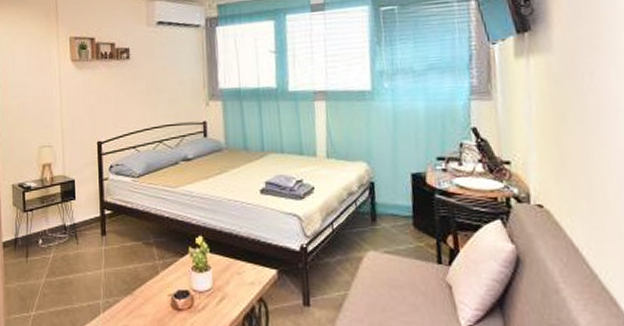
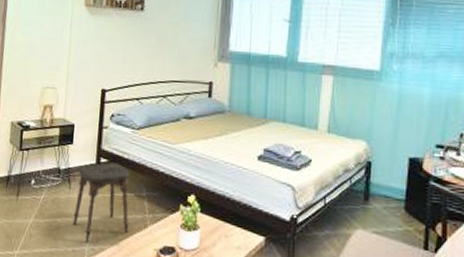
stool: none [84,213,141,295] -> present [72,162,130,242]

